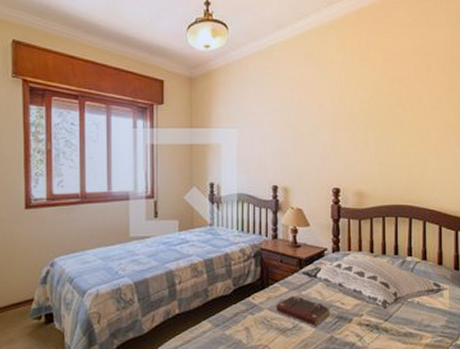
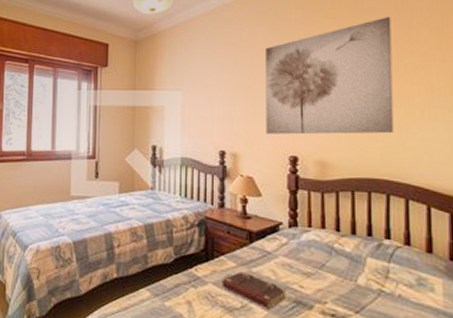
decorative pillow: present [301,257,448,309] -> none [251,235,442,299]
wall art: none [312,61,415,168] -> present [265,16,394,135]

